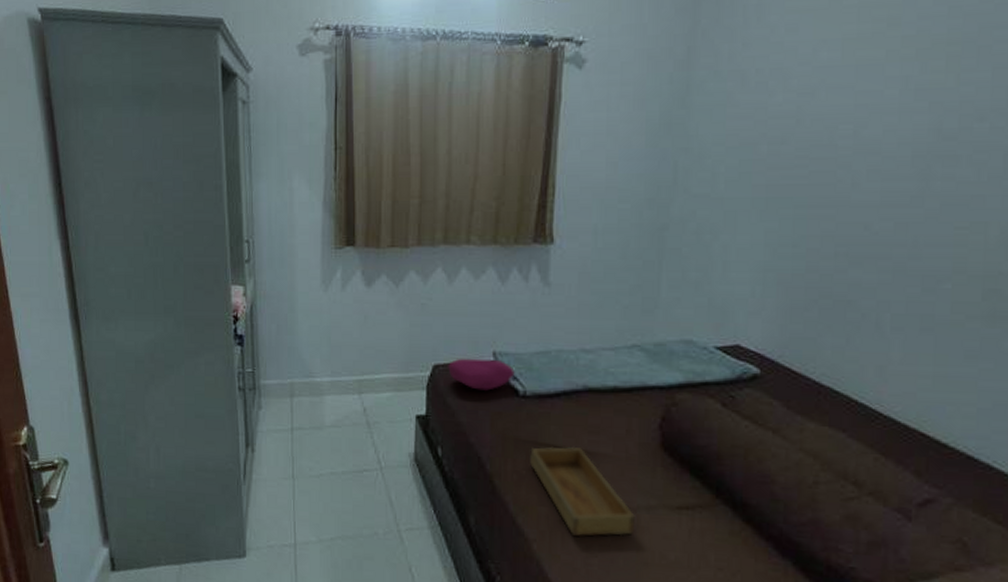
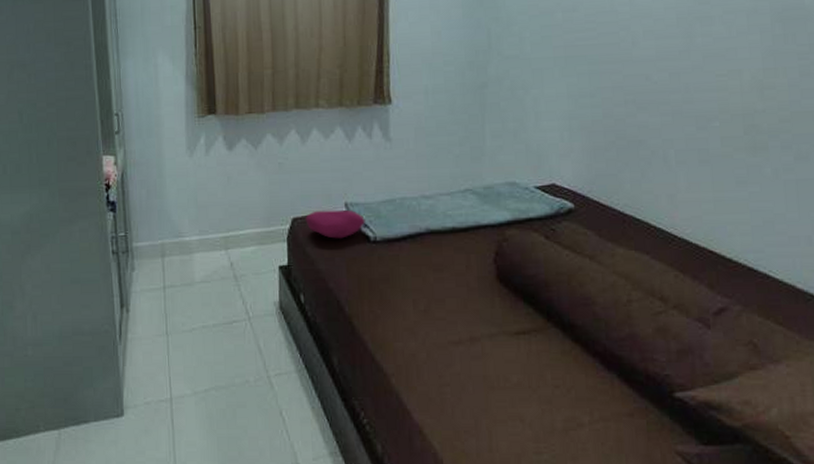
tray: present [530,446,635,536] -> none [383,284,480,367]

